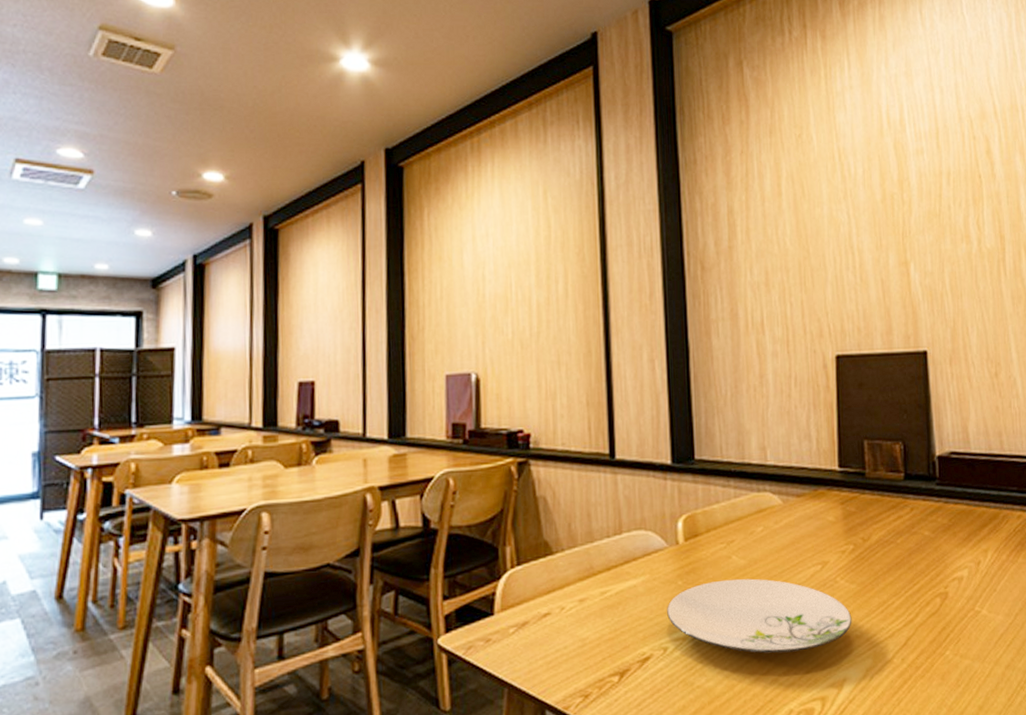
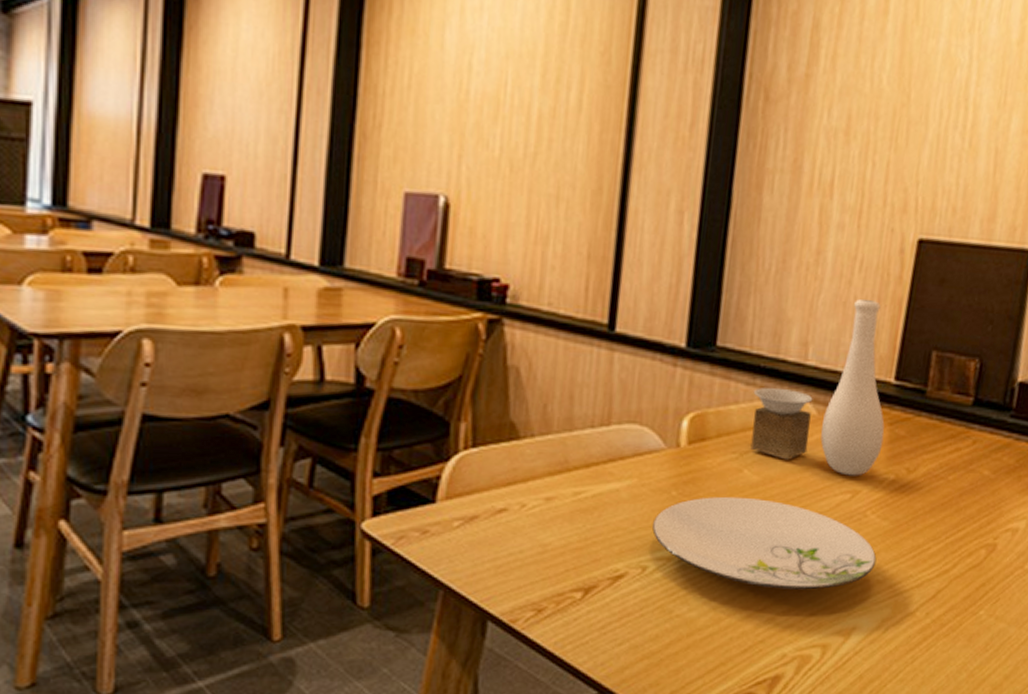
vase: none [729,407,839,551] -> present [750,299,885,476]

